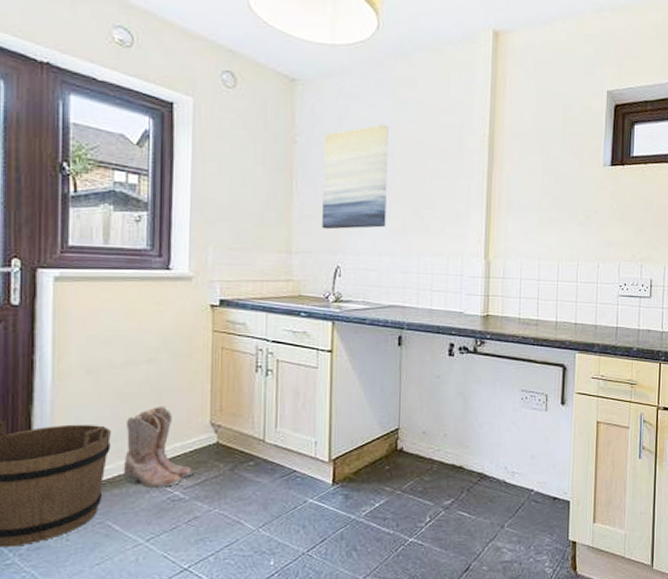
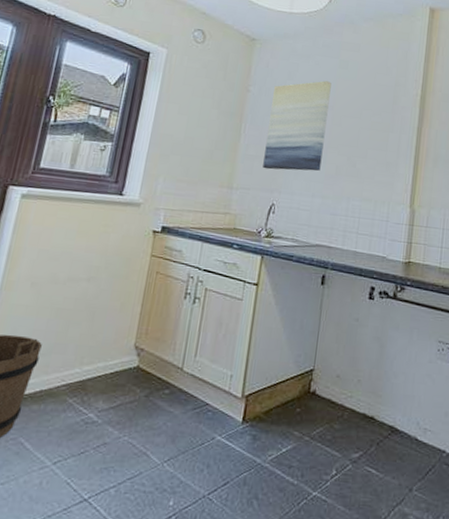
boots: present [123,405,194,489] -> none [45,324,111,409]

